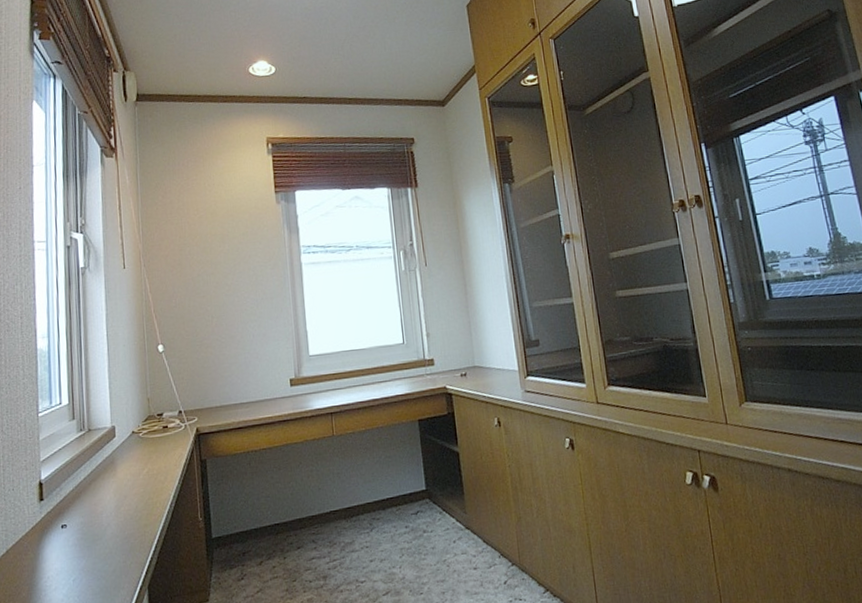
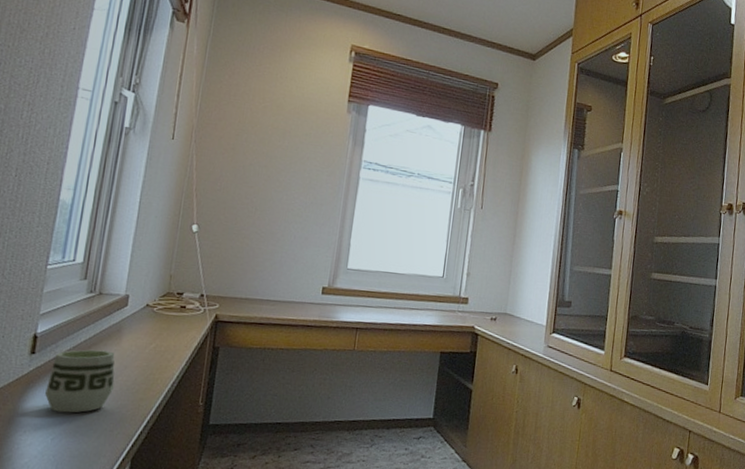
cup: none [59,484,119,553] -> present [45,349,115,413]

